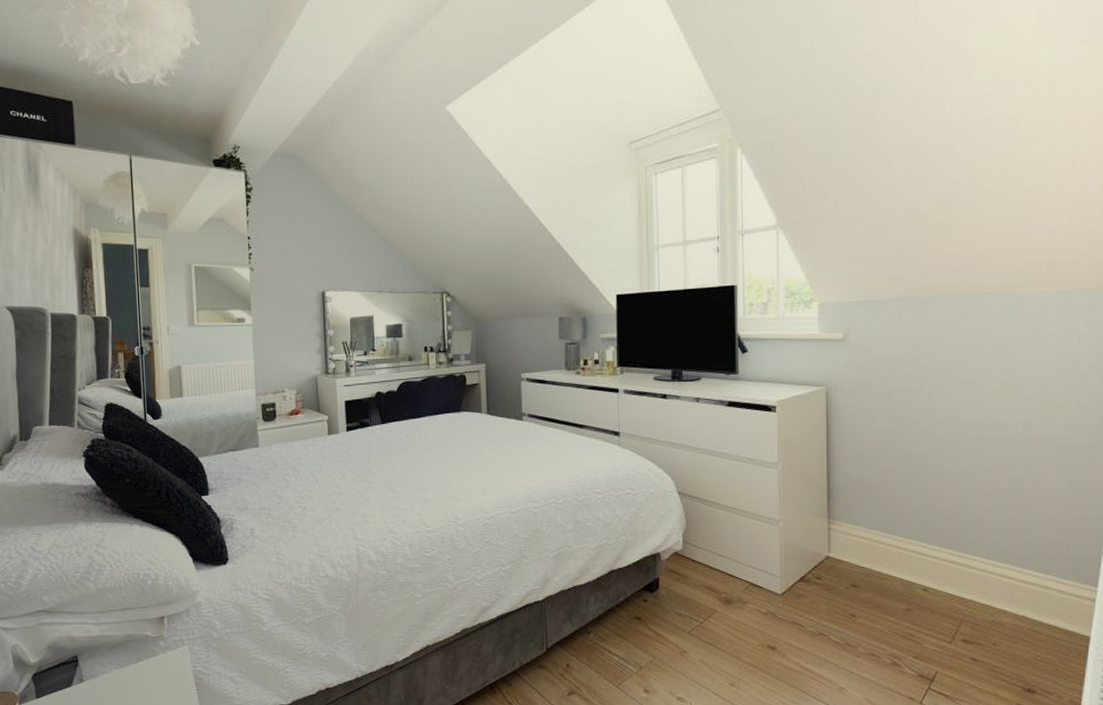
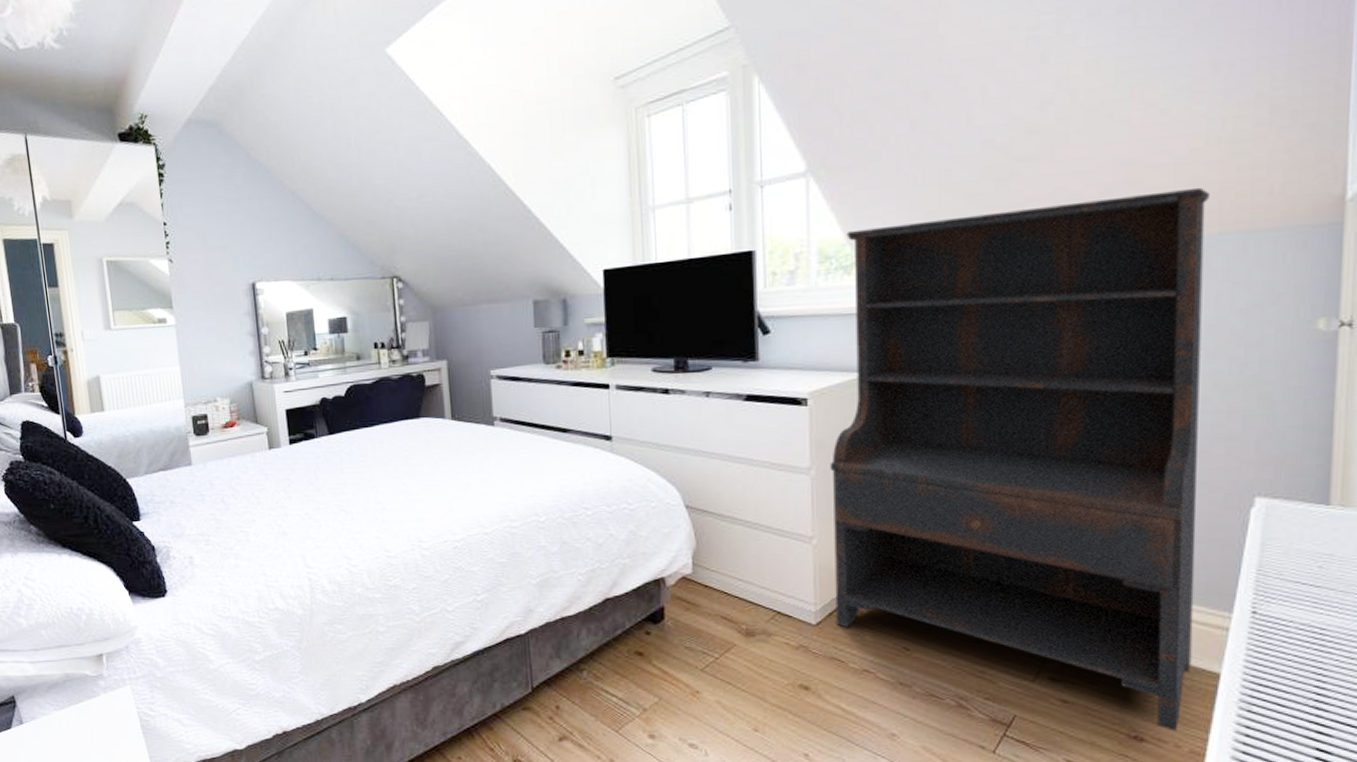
bookshelf: none [793,254,1072,684] -> present [830,187,1210,731]

